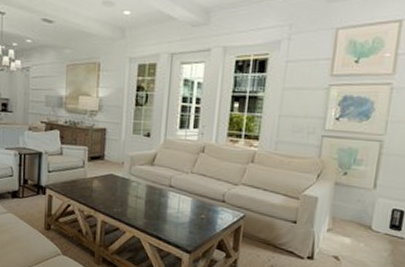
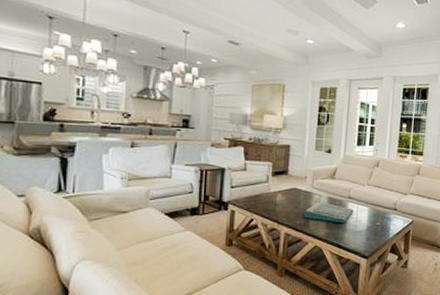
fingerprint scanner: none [121,189,176,214] -> present [304,201,354,224]

